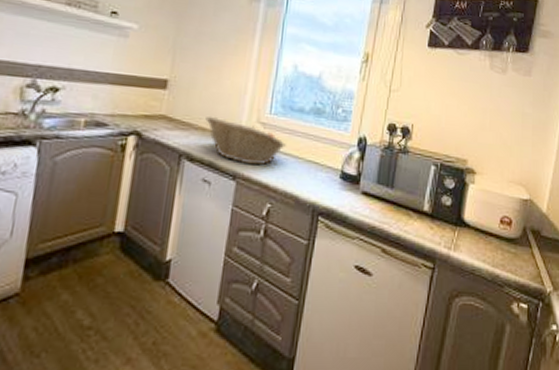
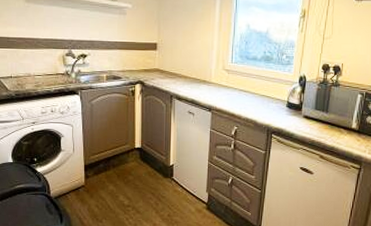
fruit basket: present [206,116,286,166] -> none [186,67,245,100]

